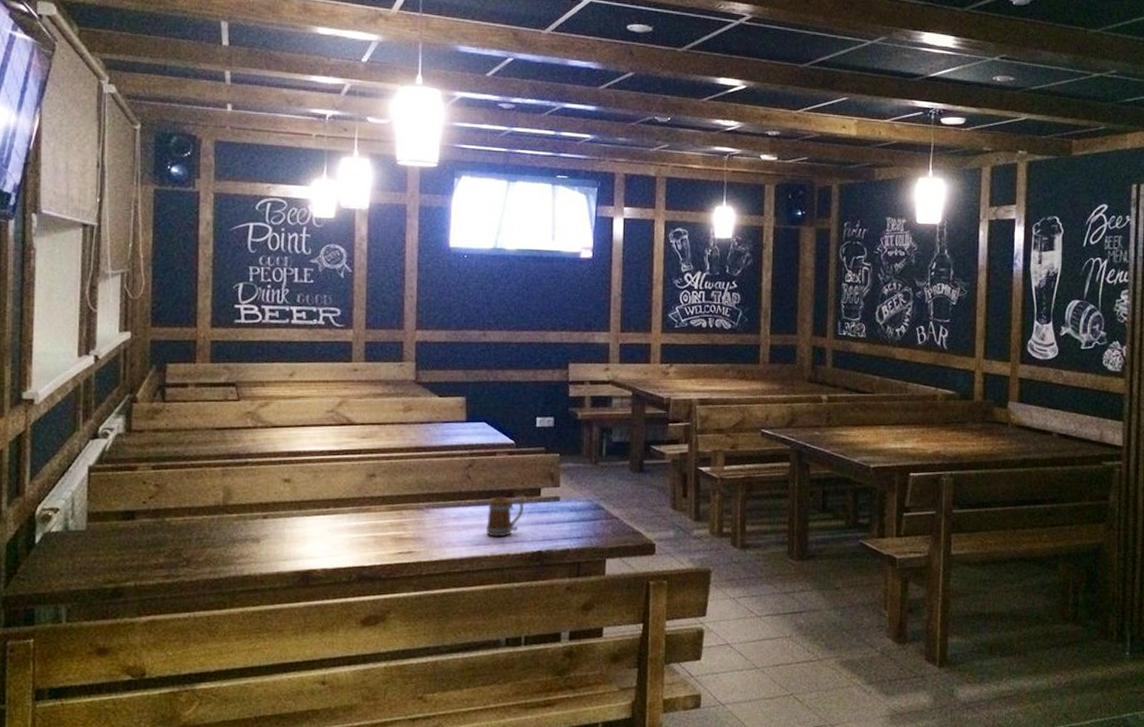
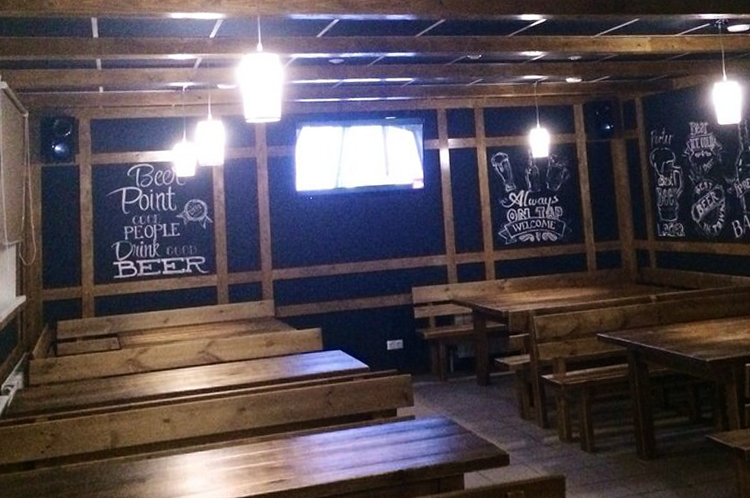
beer mug: present [486,496,524,537] -> none [349,419,383,460]

